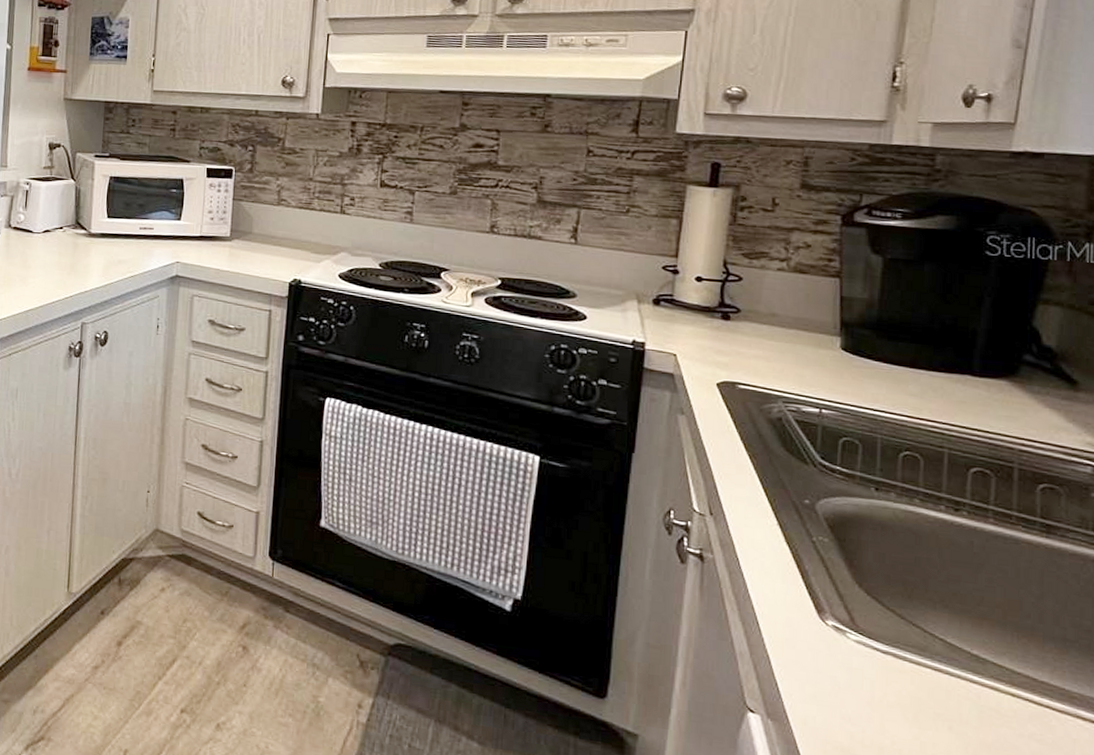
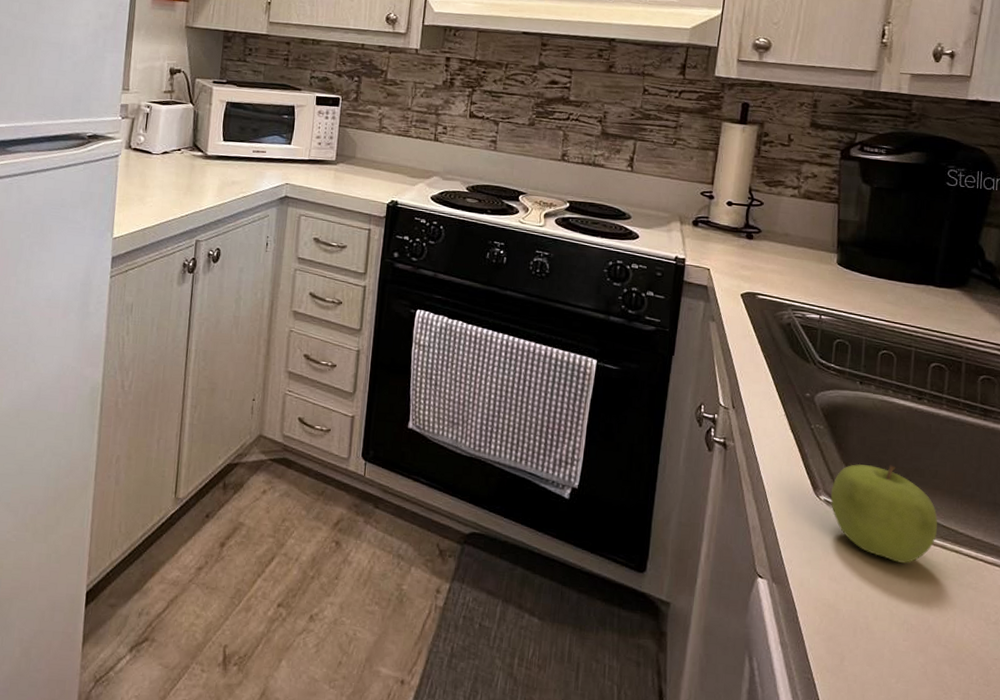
fruit: none [840,585,986,706] -> present [830,464,938,564]

